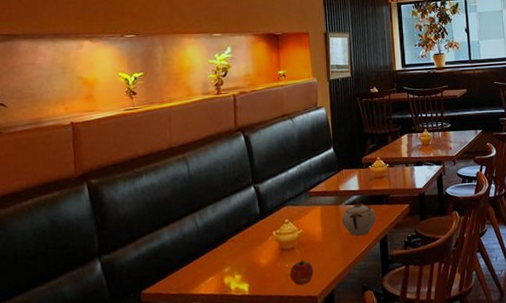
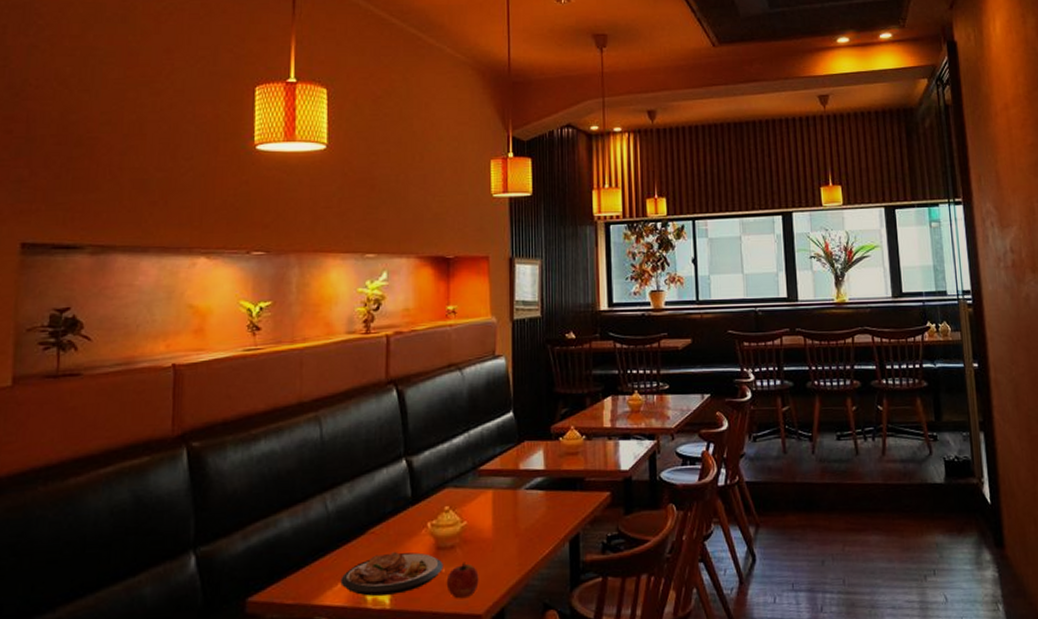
plate: none [210,253,287,286] -> present [340,552,443,596]
sugar bowl: present [341,198,376,236] -> none [520,481,566,533]

